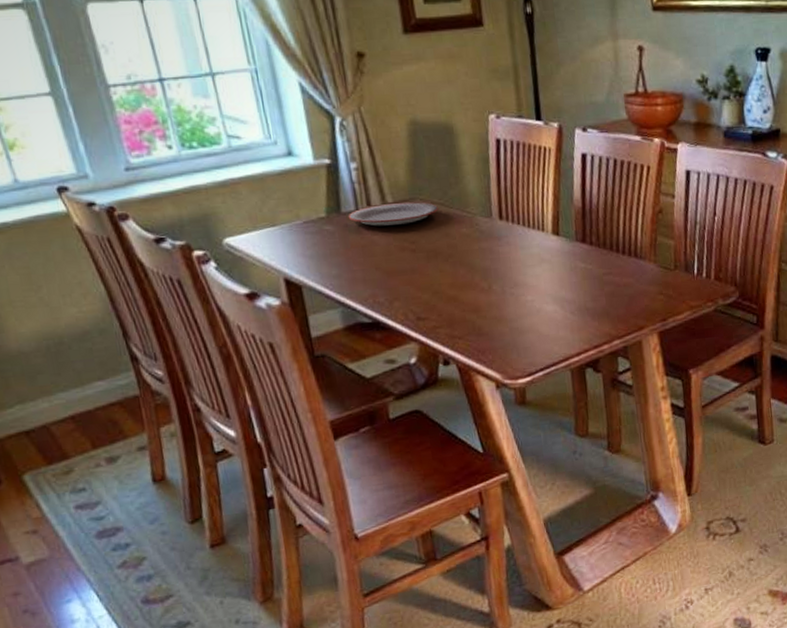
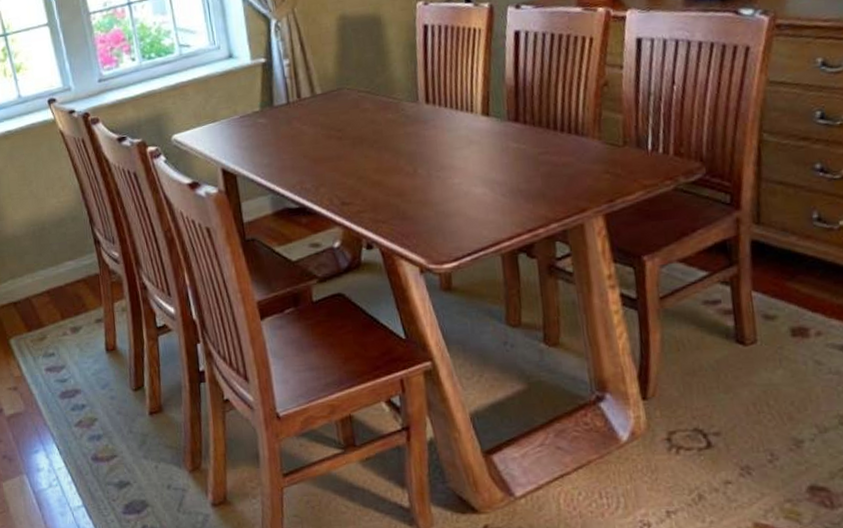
plate: present [348,202,438,227] -> none [279,91,365,117]

